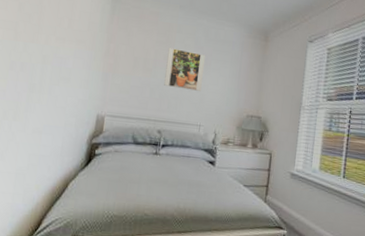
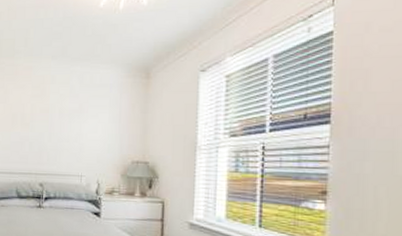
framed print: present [164,48,205,91] -> none [42,100,81,140]

